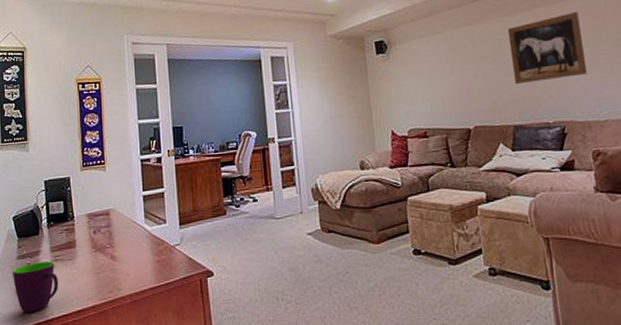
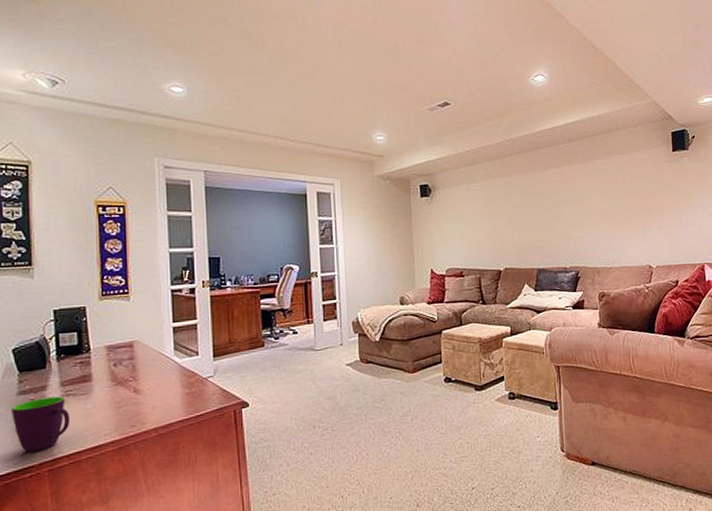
wall art: present [507,11,587,85] -> none [538,172,599,233]

